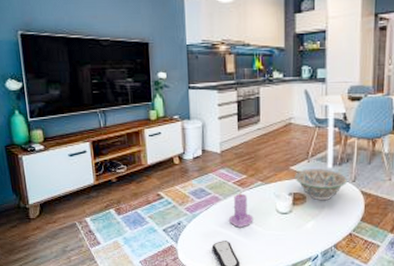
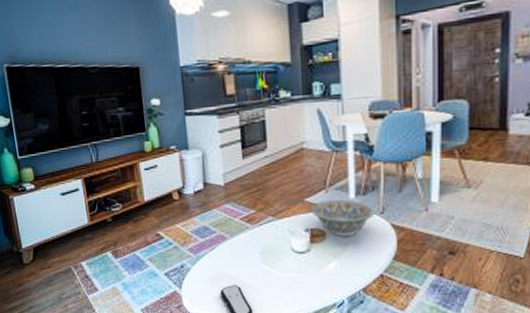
candle: present [228,192,254,228] -> none [237,229,266,270]

